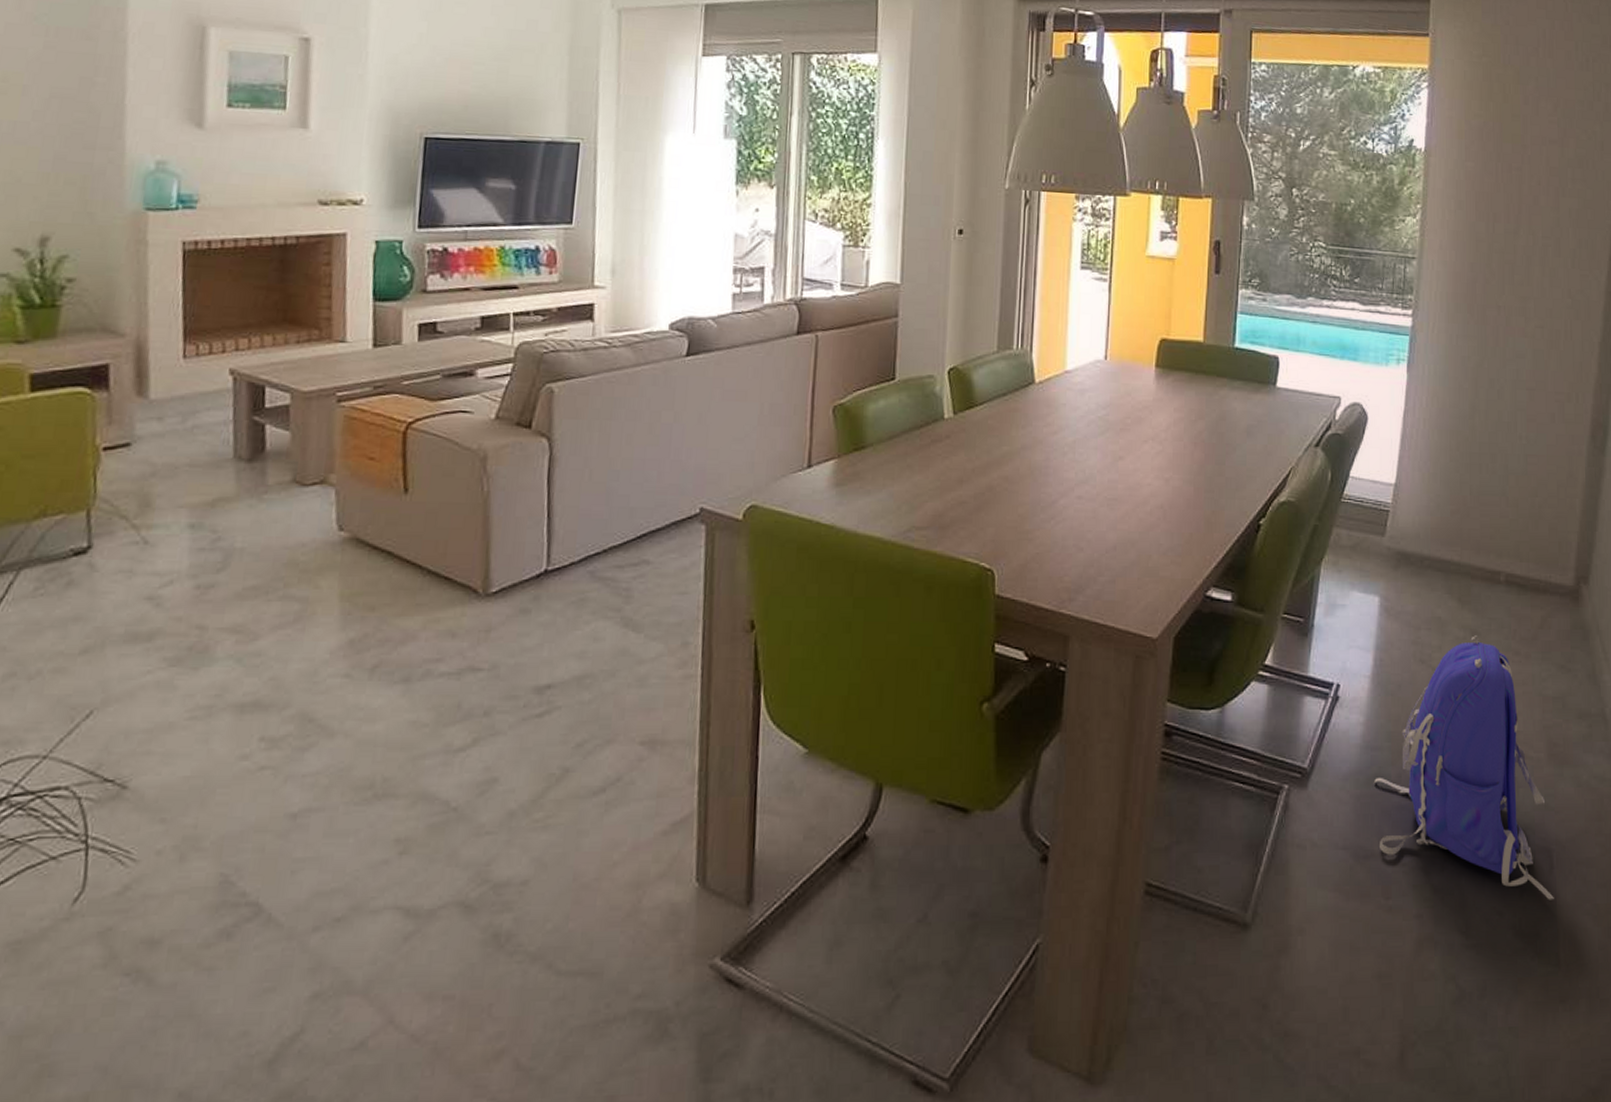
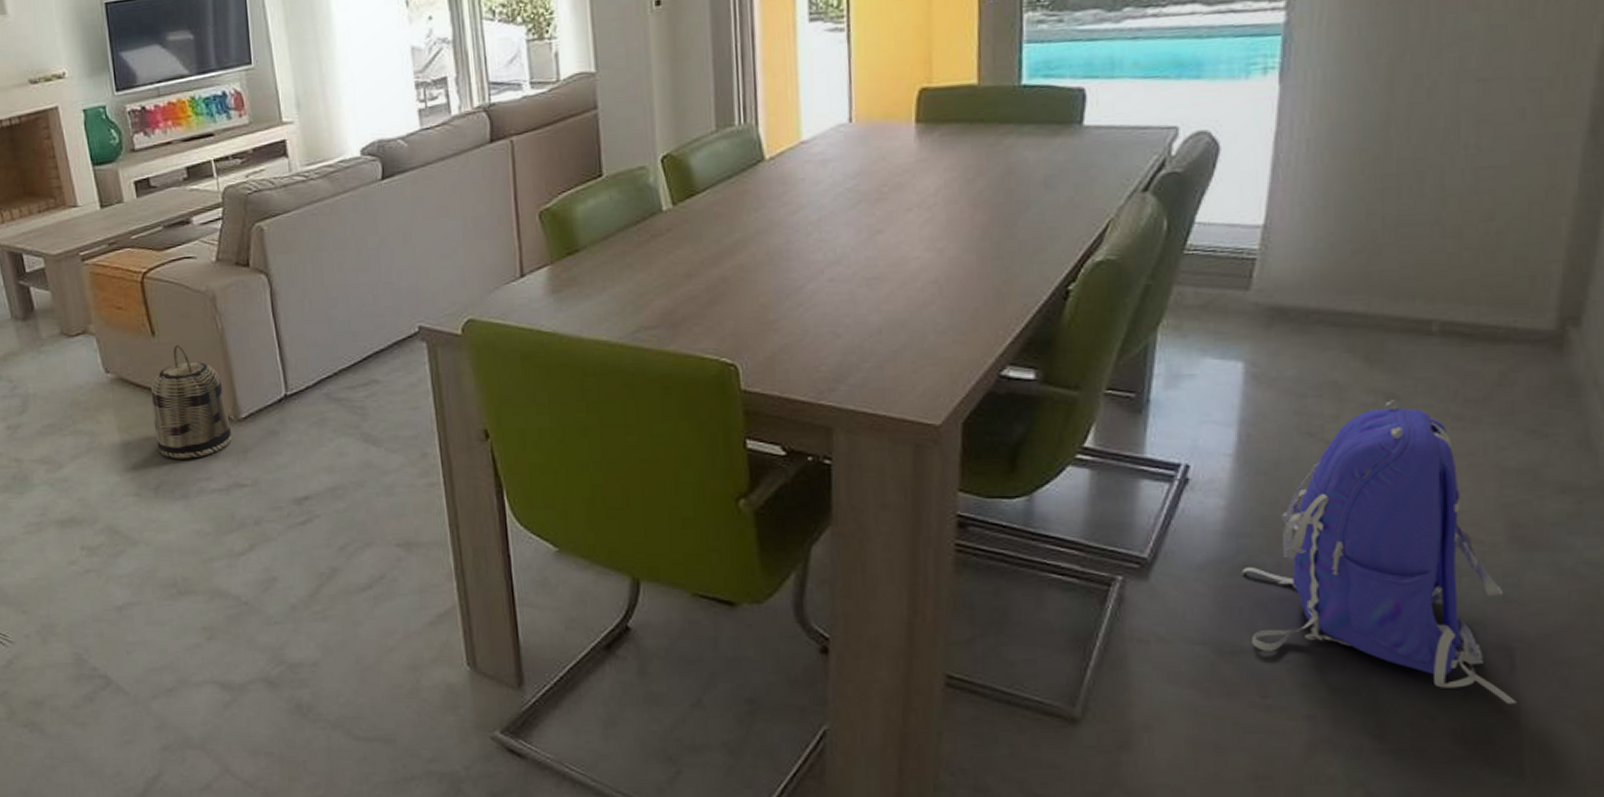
basket: none [383,505,478,636] -> present [150,344,233,459]

